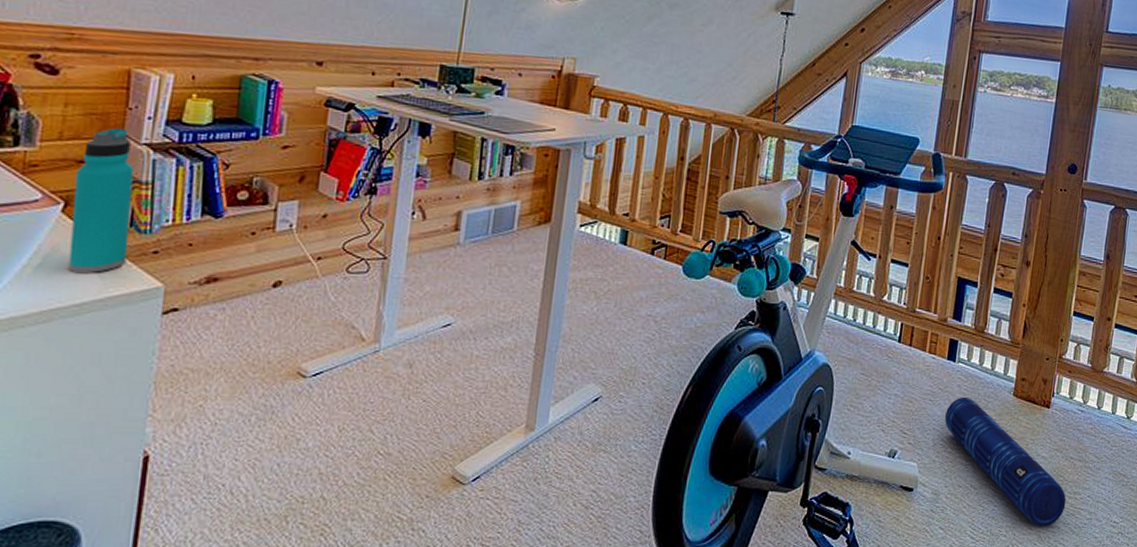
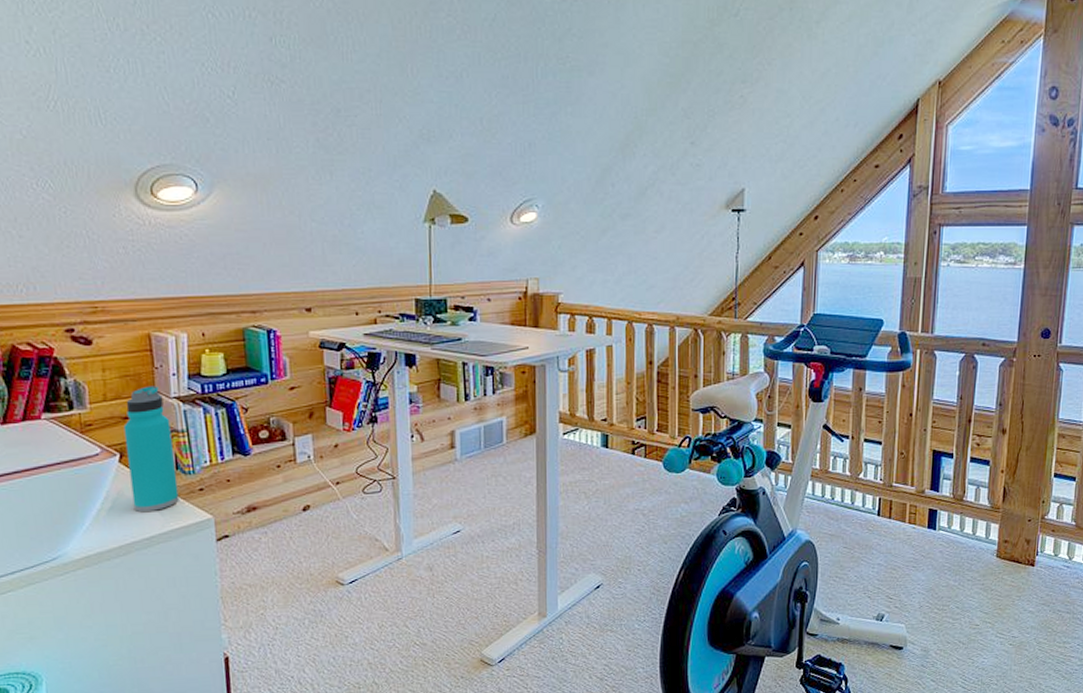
foam roller: present [945,396,1066,528] -> none [929,561,1056,675]

